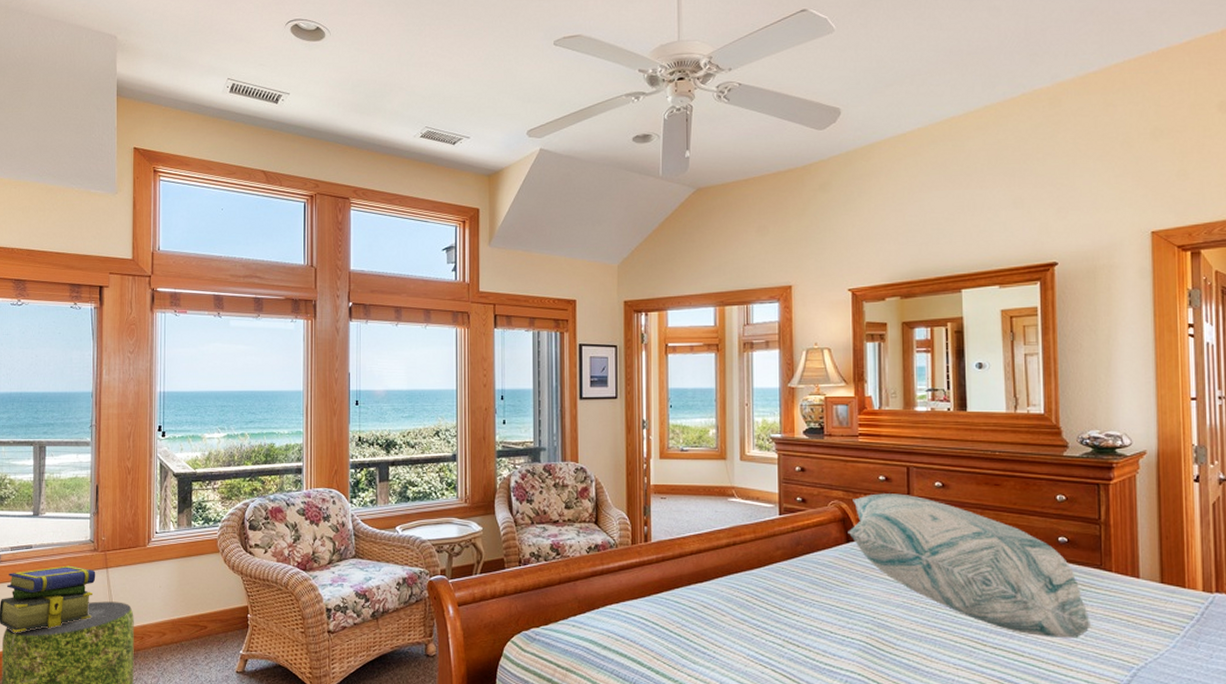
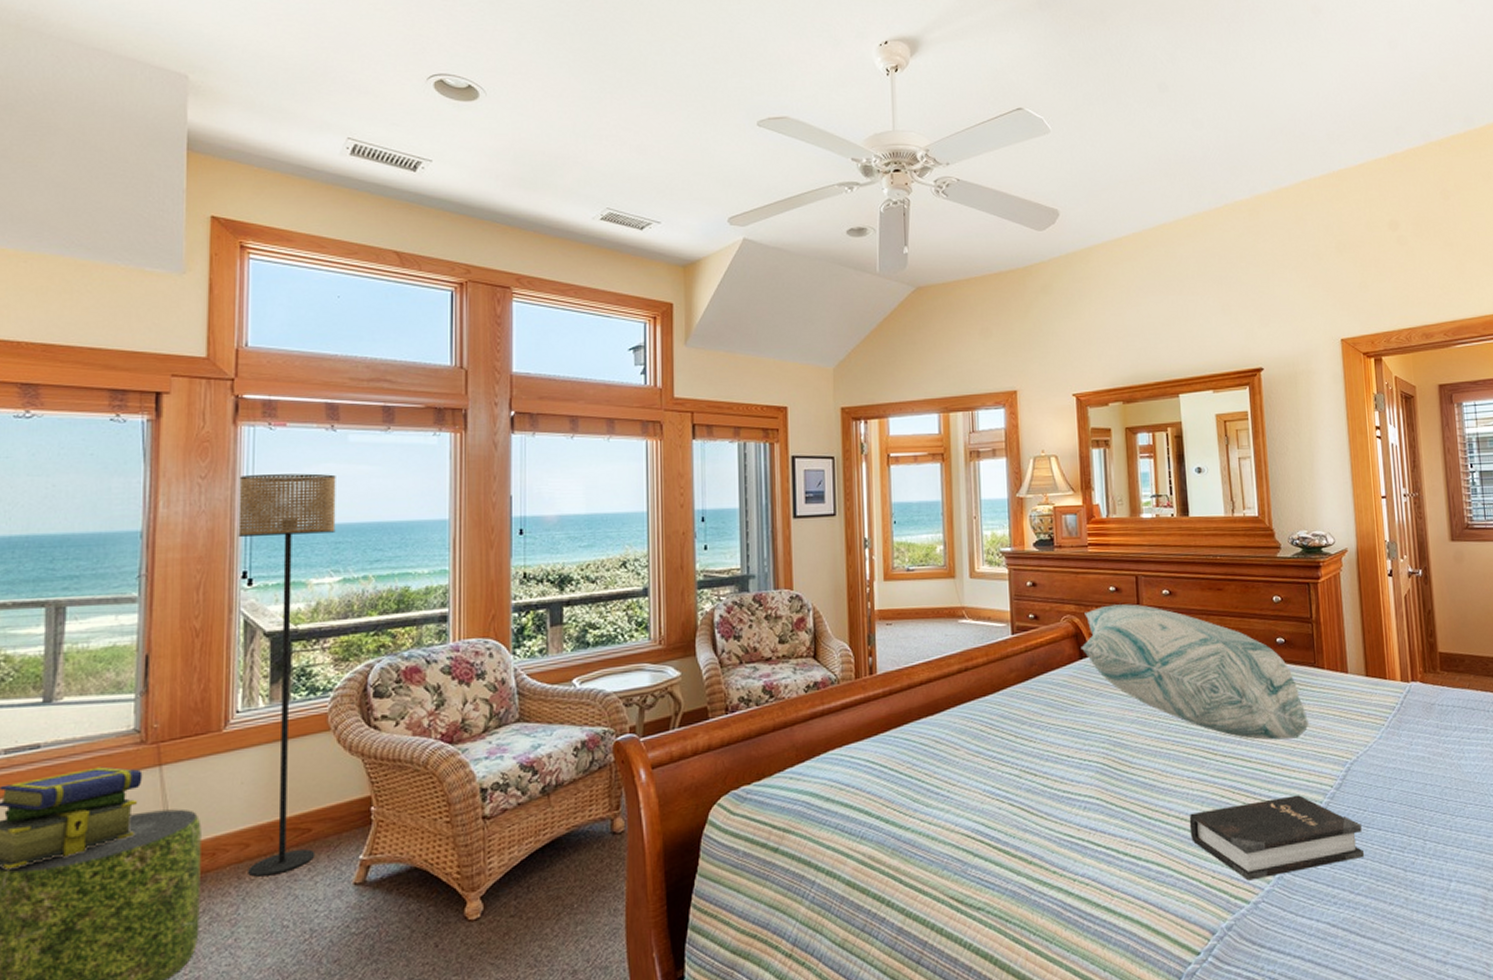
floor lamp: none [155,351,222,659] -> present [238,473,336,877]

